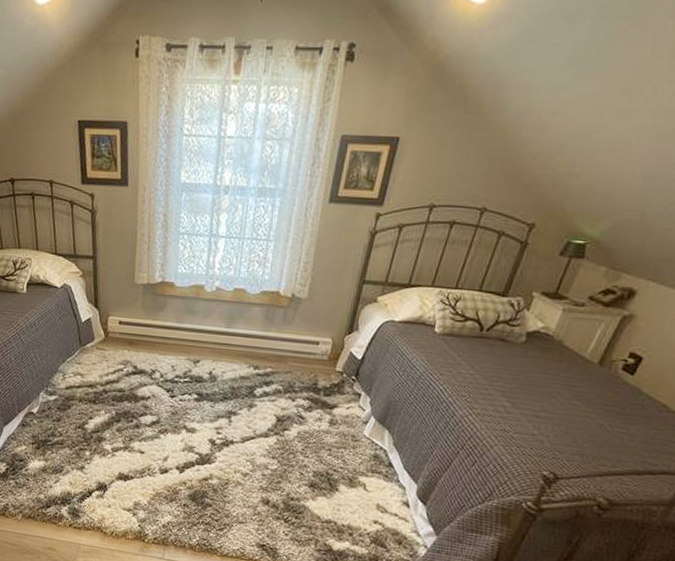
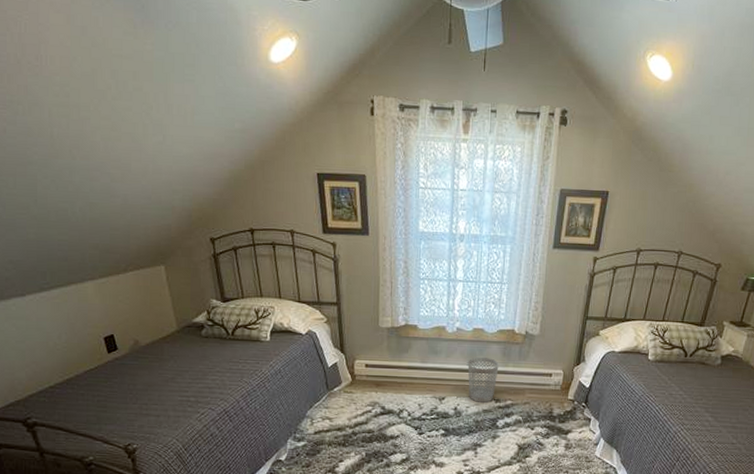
wastebasket: none [225,319,260,369] -> present [467,356,499,403]

